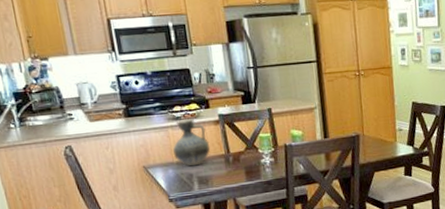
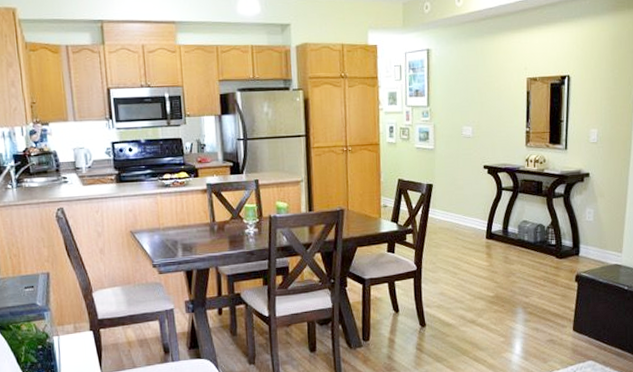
ceramic jug: present [172,118,211,166] -> none [159,186,197,233]

